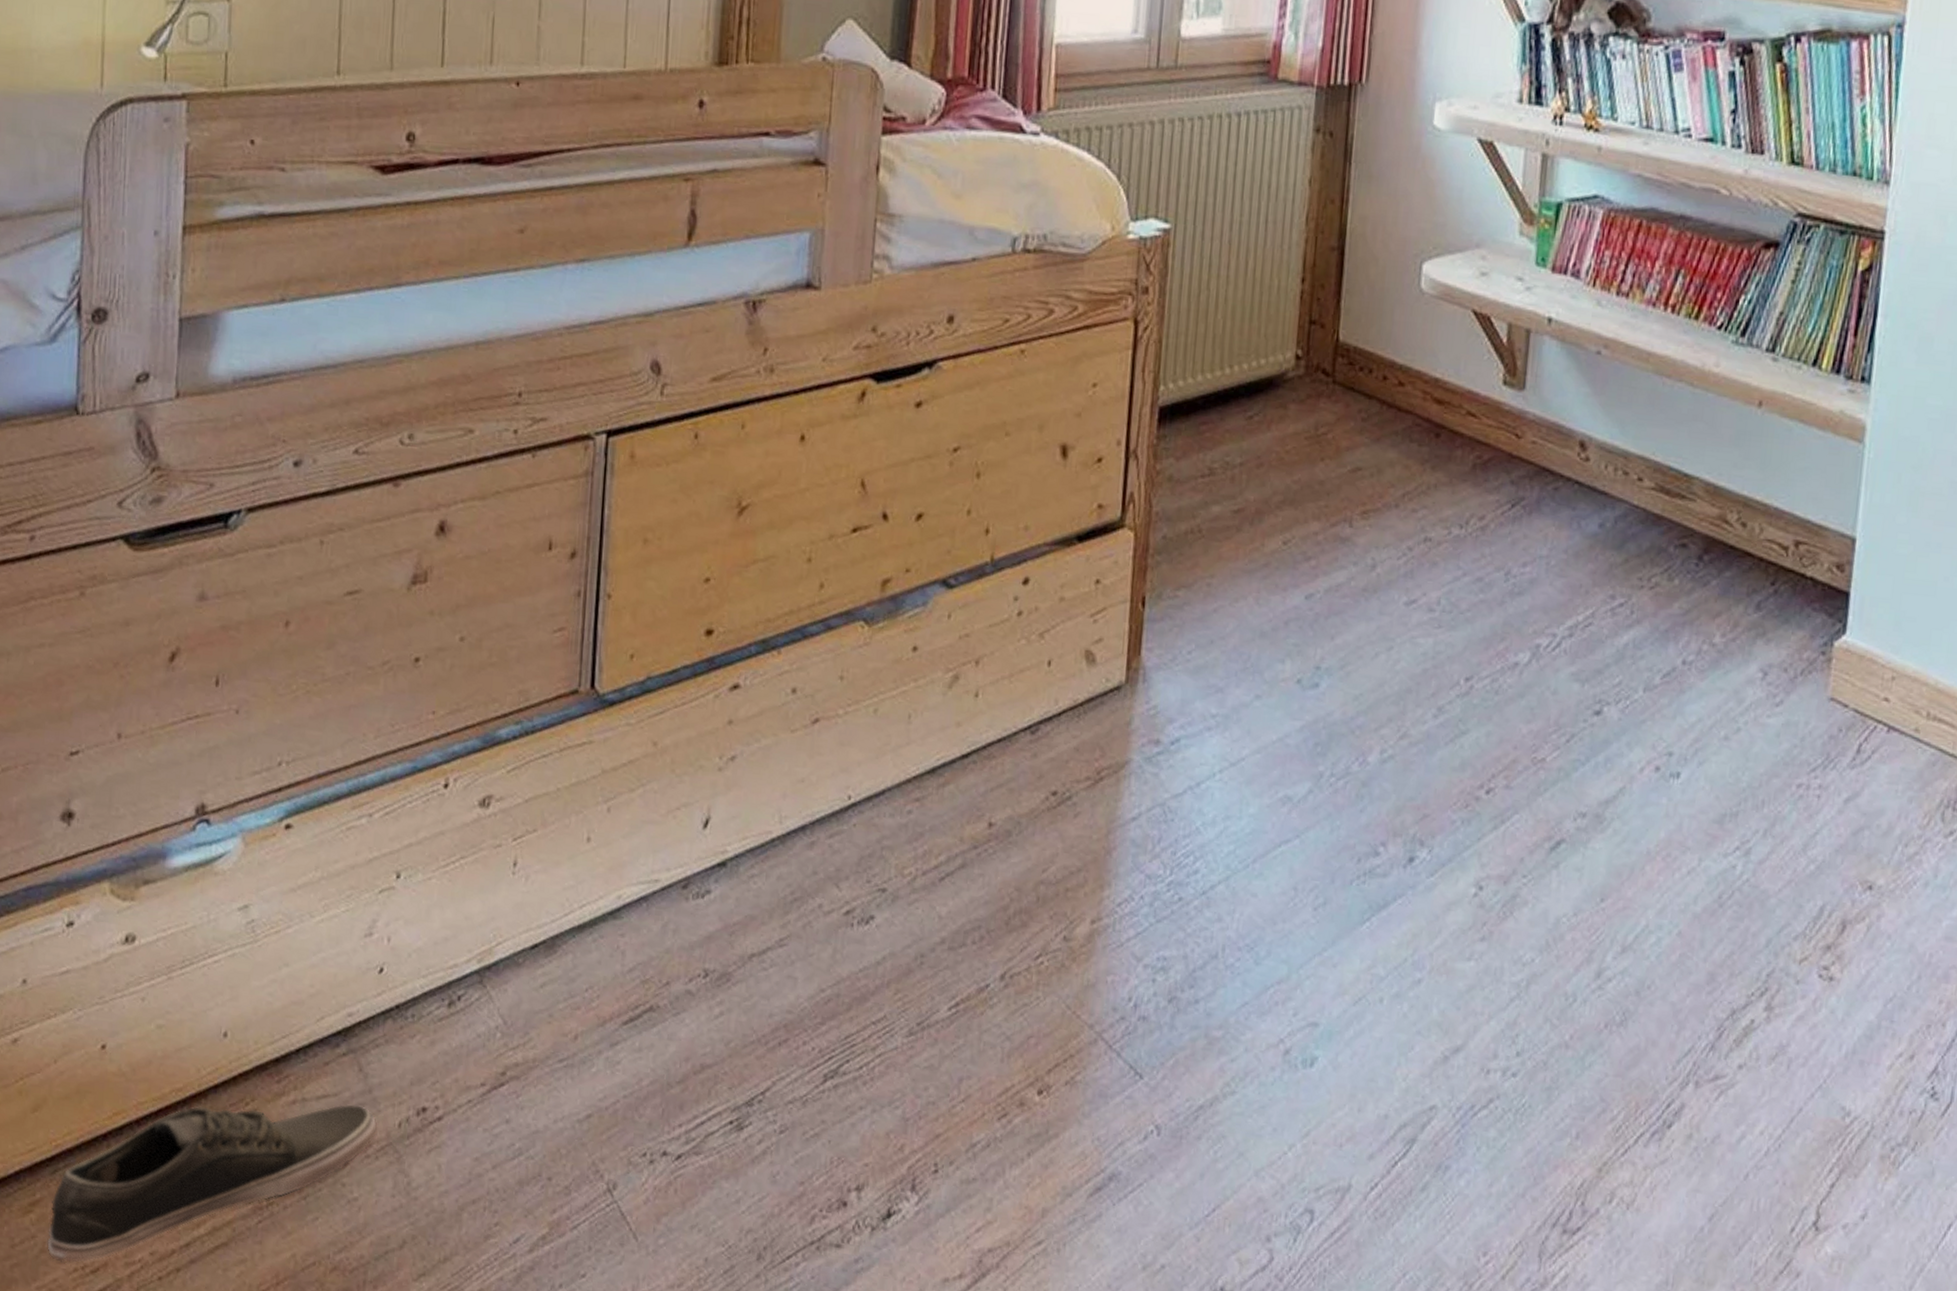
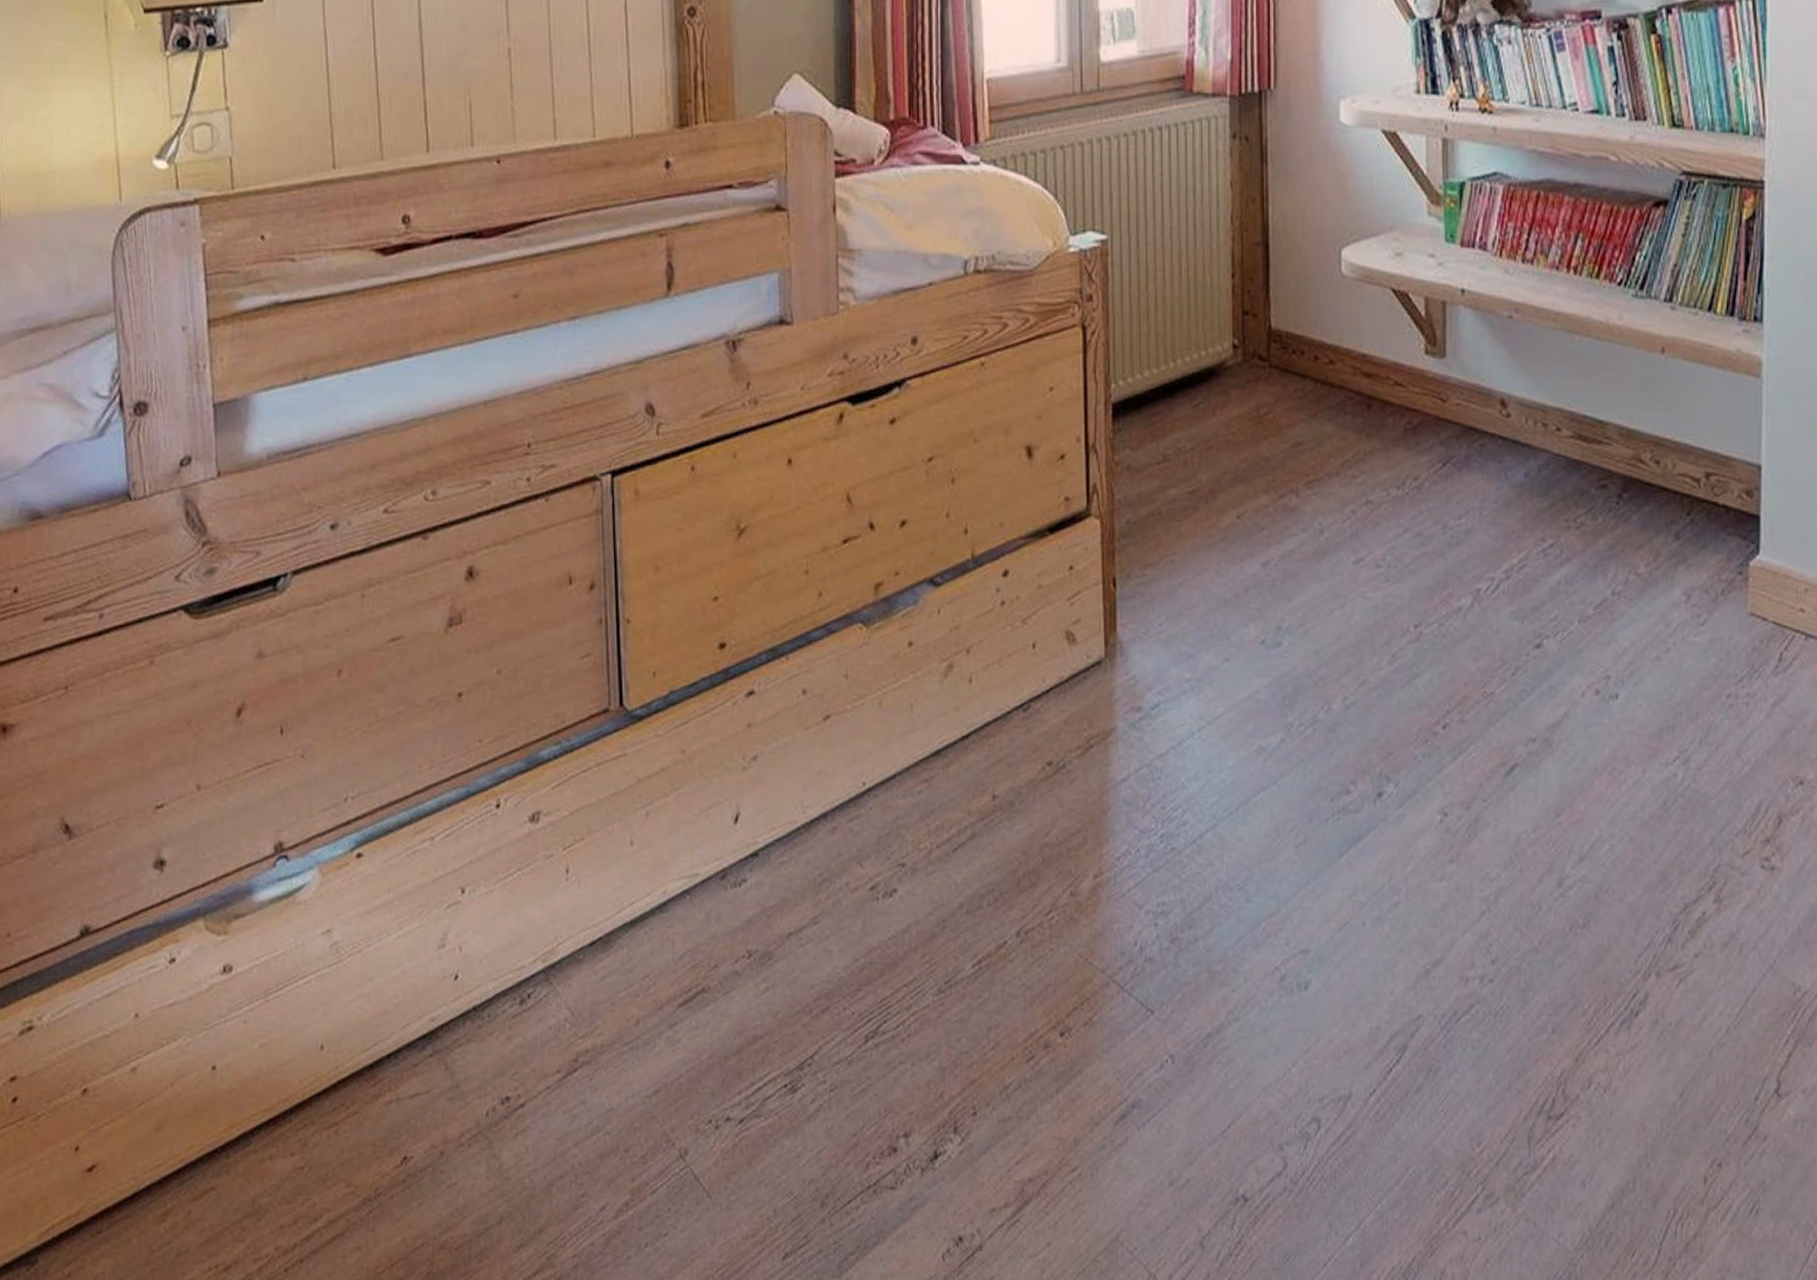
shoe: present [47,1104,377,1263] -> none [181,1100,467,1263]

